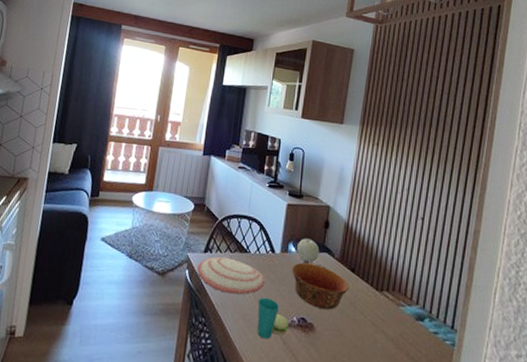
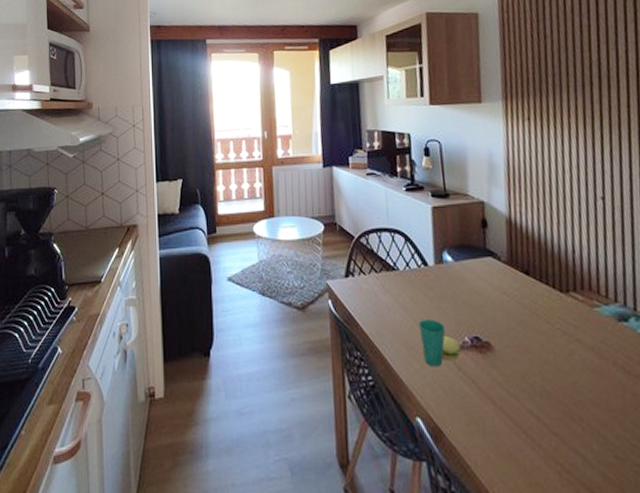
plate: present [197,256,265,295] -> none [340,279,422,320]
bowl: present [292,262,350,310] -> none [452,272,527,323]
fruit: present [297,238,320,262] -> none [453,243,482,270]

